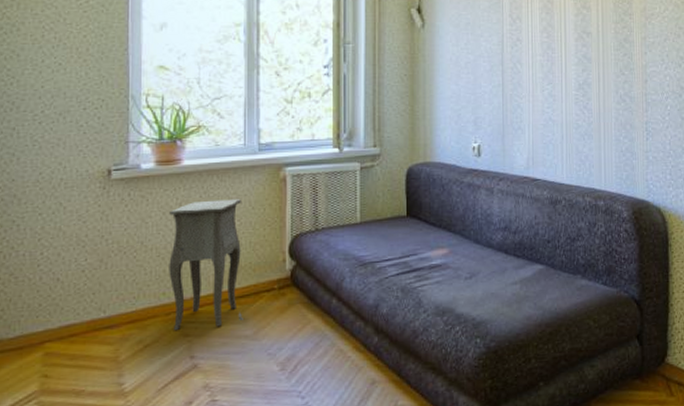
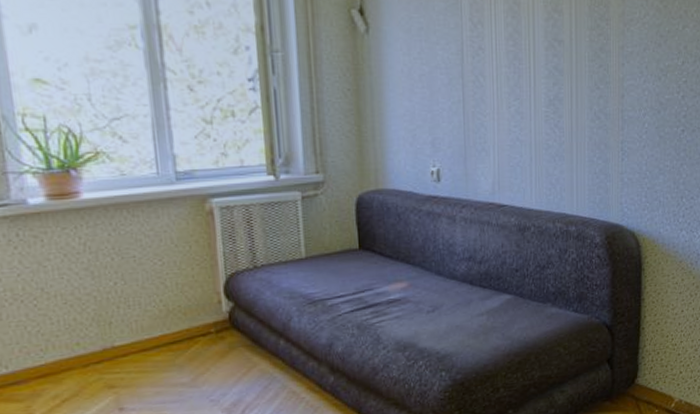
side table: present [169,199,243,331] -> none [72,236,178,383]

